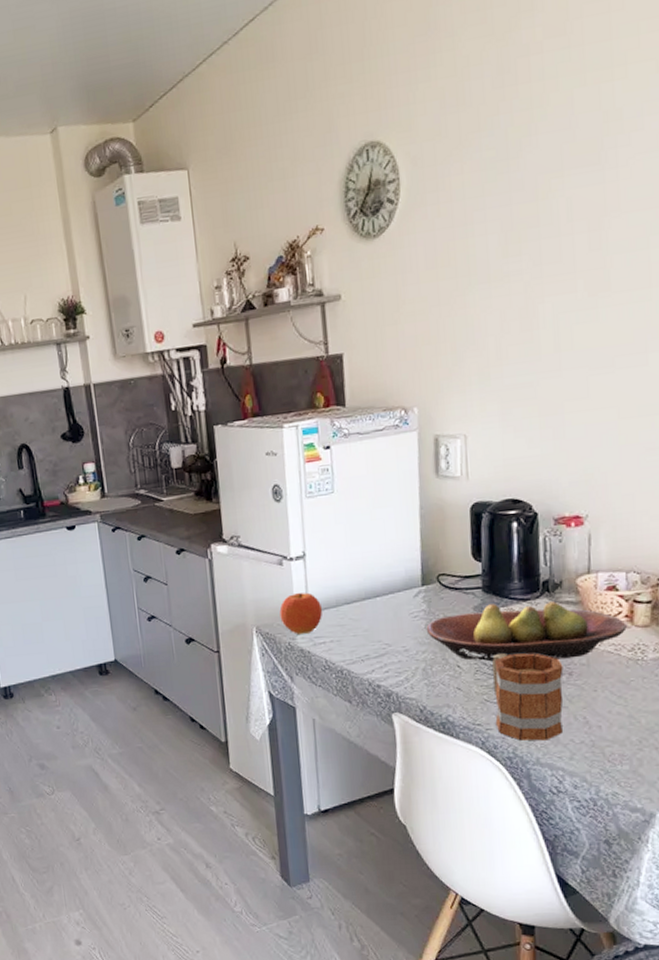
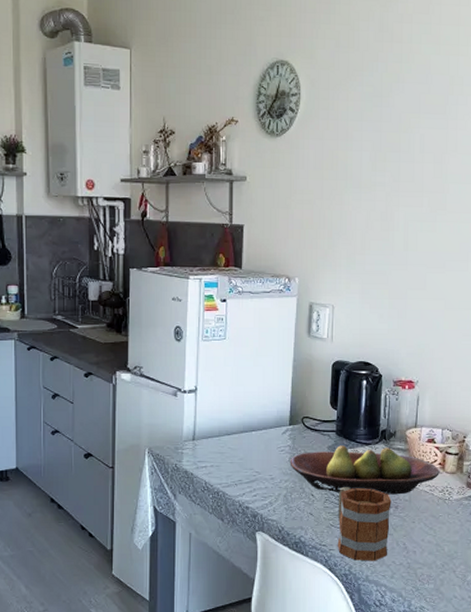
fruit: present [279,592,322,634] -> none [170,421,206,458]

